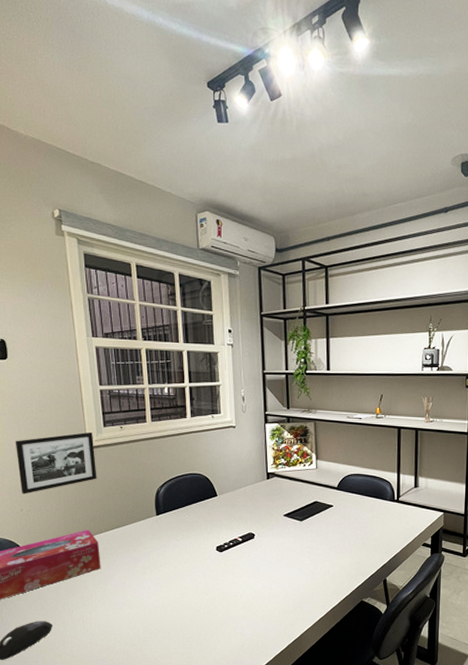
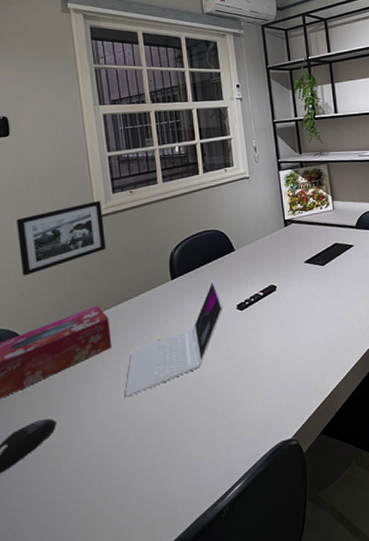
laptop: none [111,520,204,614] -> present [124,279,224,398]

